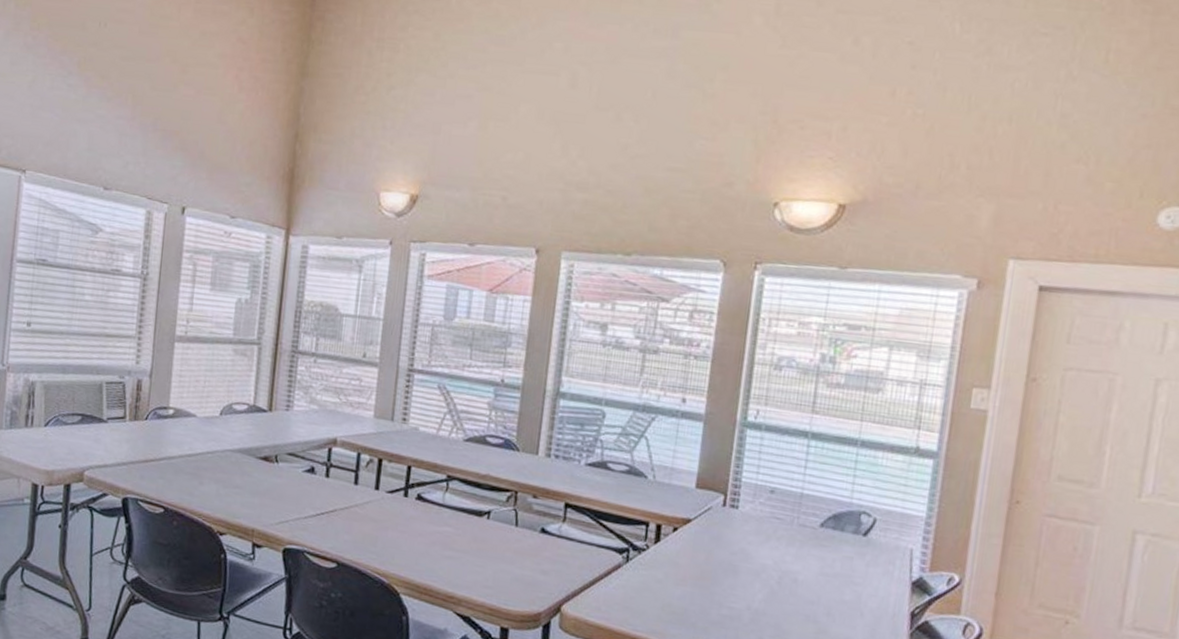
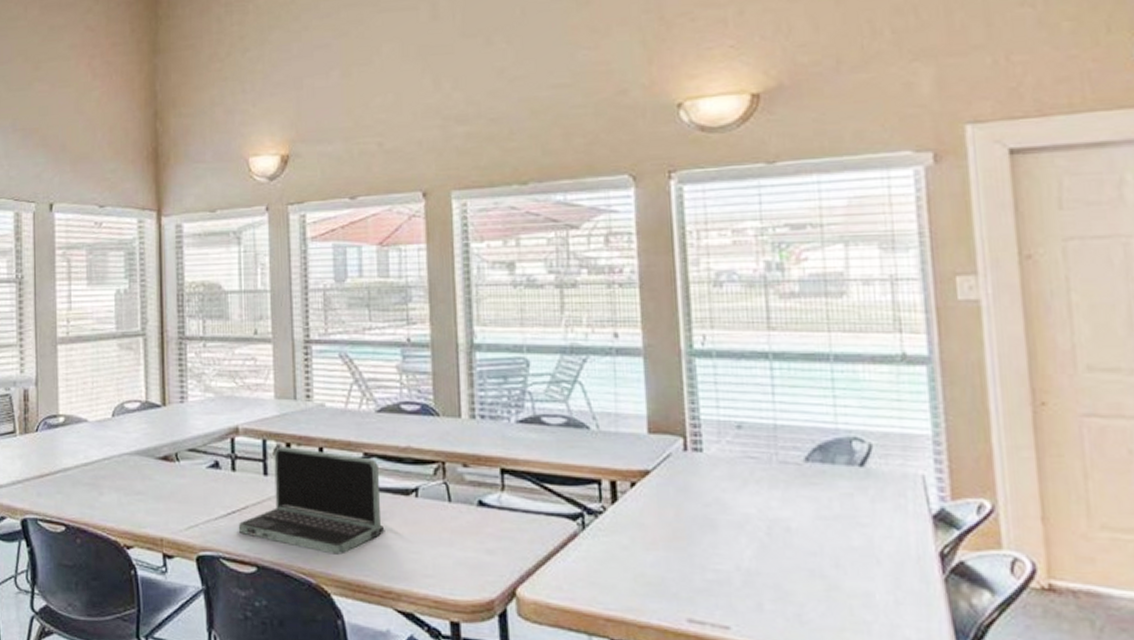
laptop: none [324,461,459,561] -> present [238,447,385,555]

